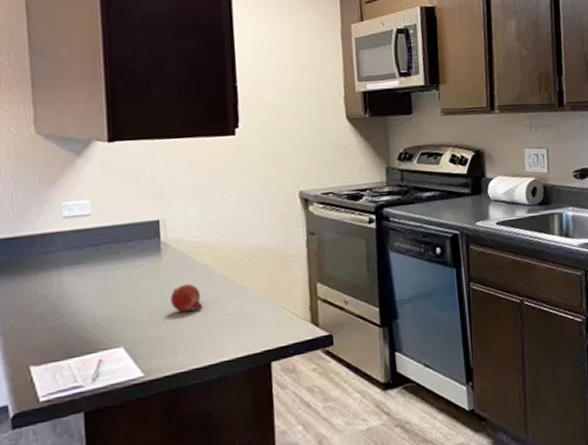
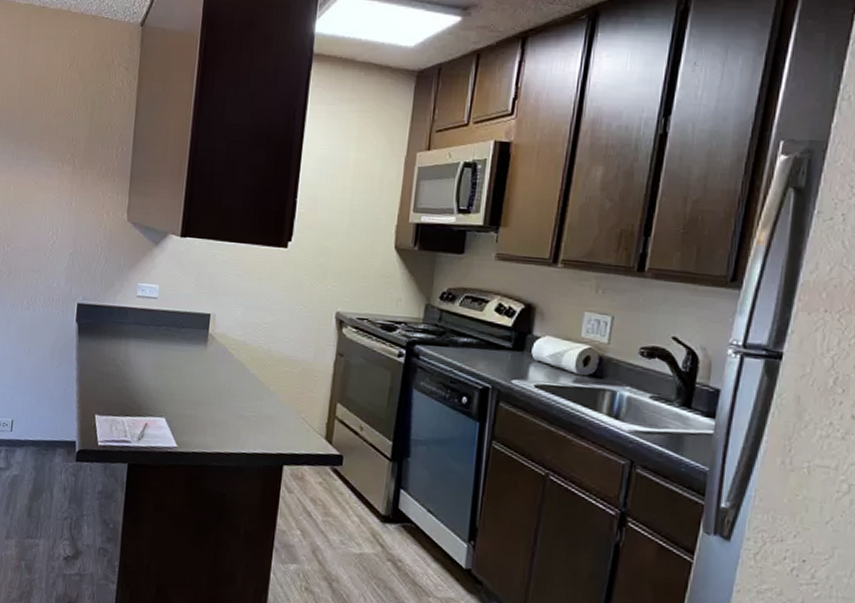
fruit: present [171,283,203,313] -> none [208,375,234,402]

